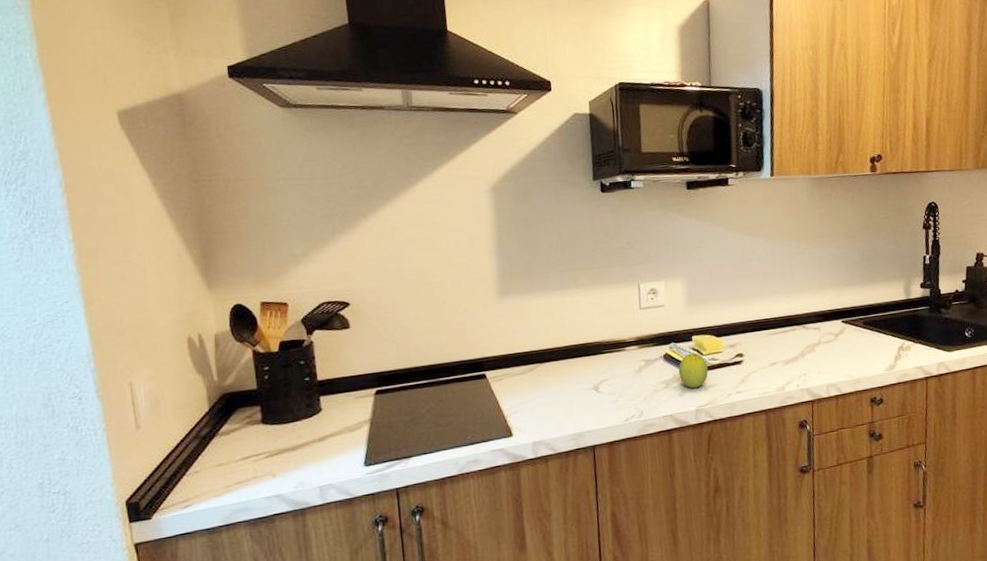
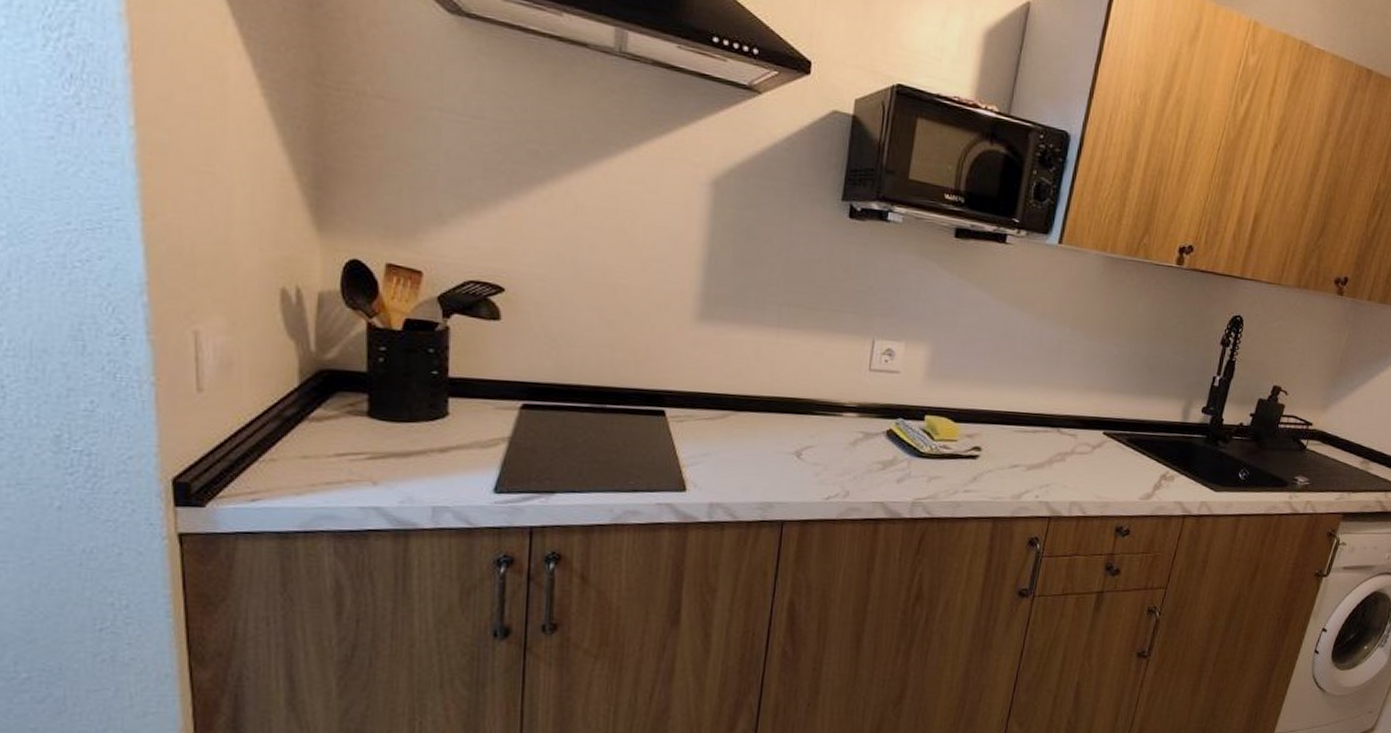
fruit: present [678,352,708,389] -> none [900,434,937,477]

